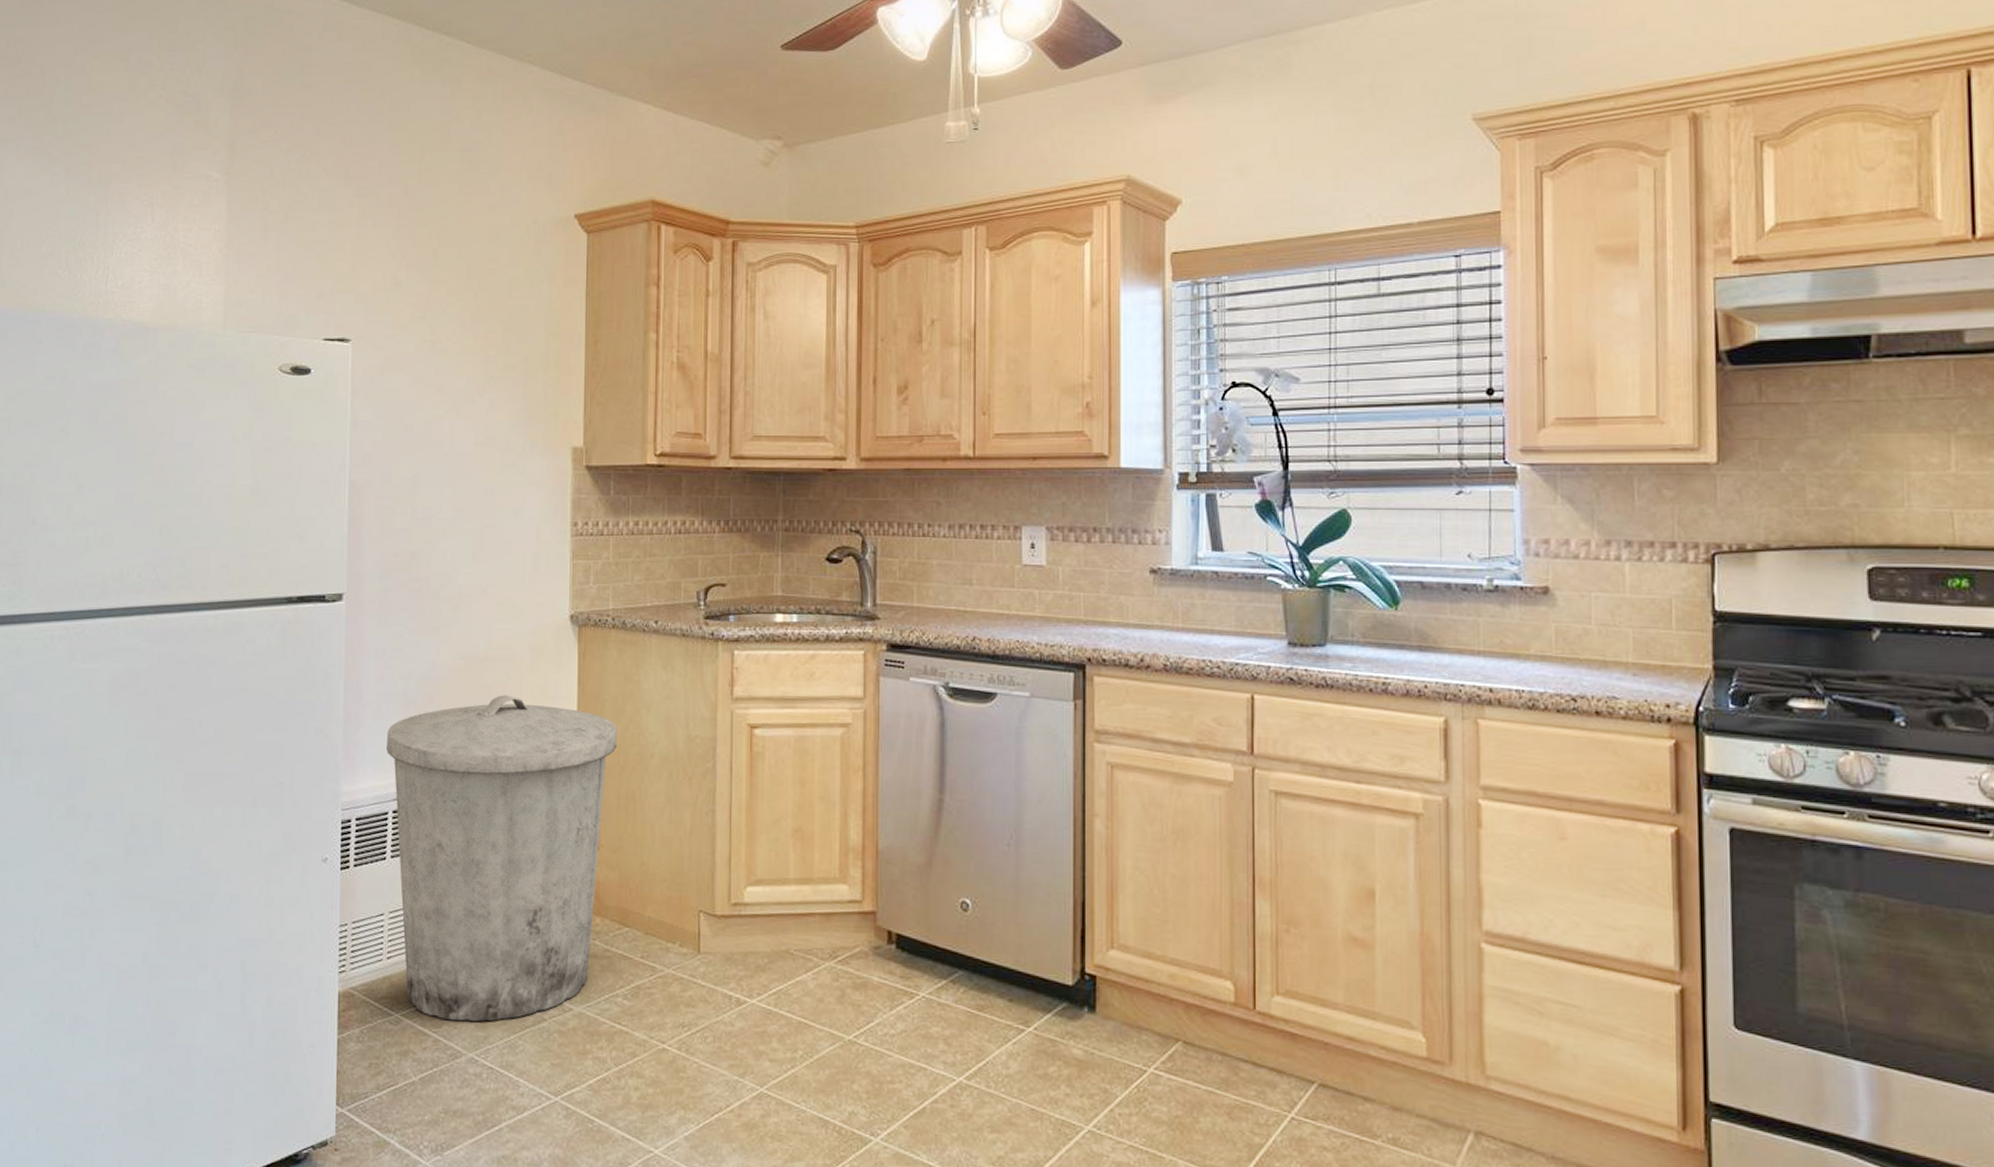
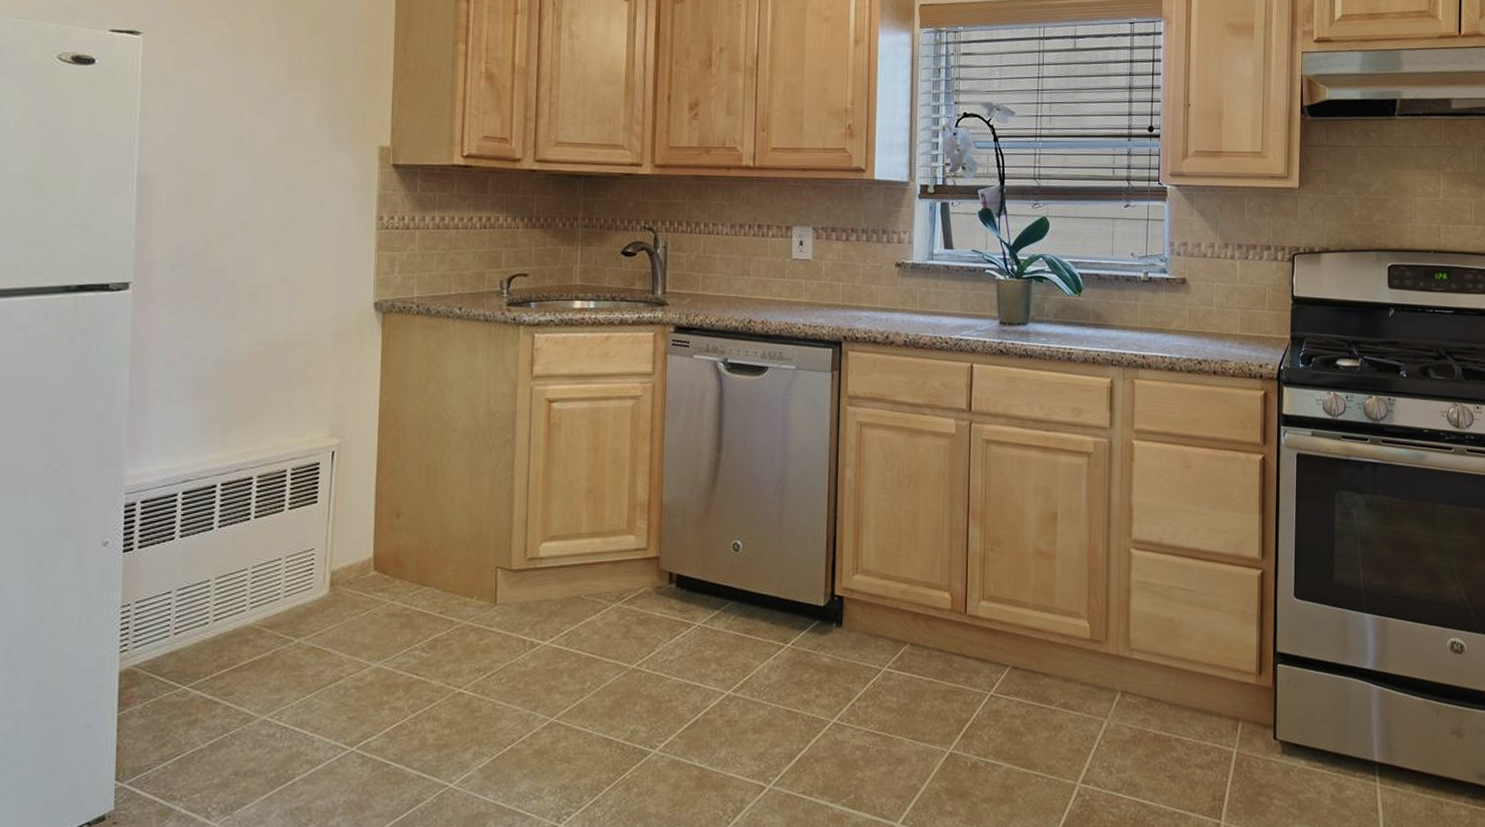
trash can: present [385,695,617,1022] -> none [175,378,420,687]

